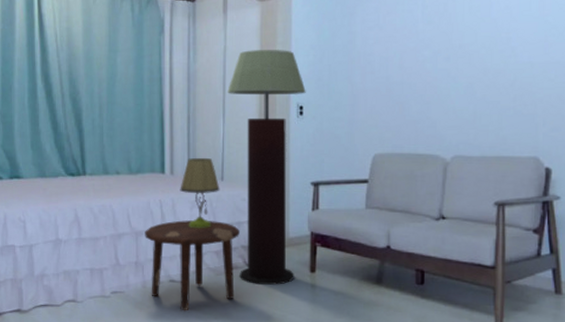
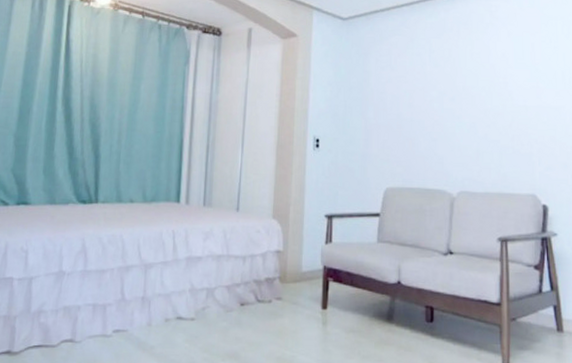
side table: present [145,220,239,311] -> none [154,252,252,352]
table lamp: present [180,157,220,229] -> none [194,187,235,262]
floor lamp: present [227,50,306,285] -> none [247,83,323,323]

